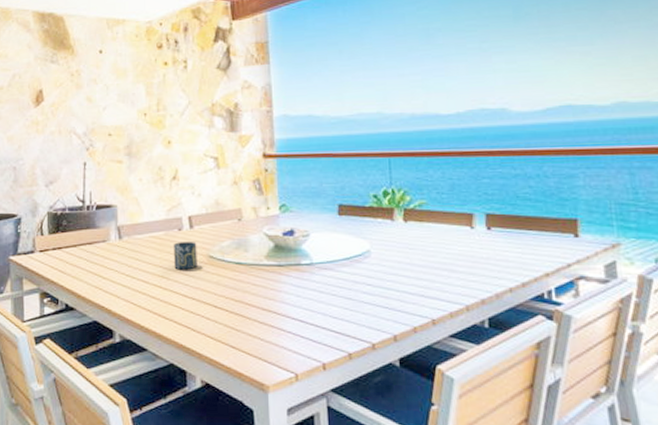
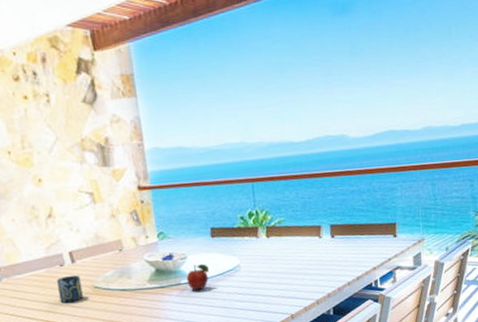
fruit: none [307,243,333,274] -> present [186,264,209,290]

